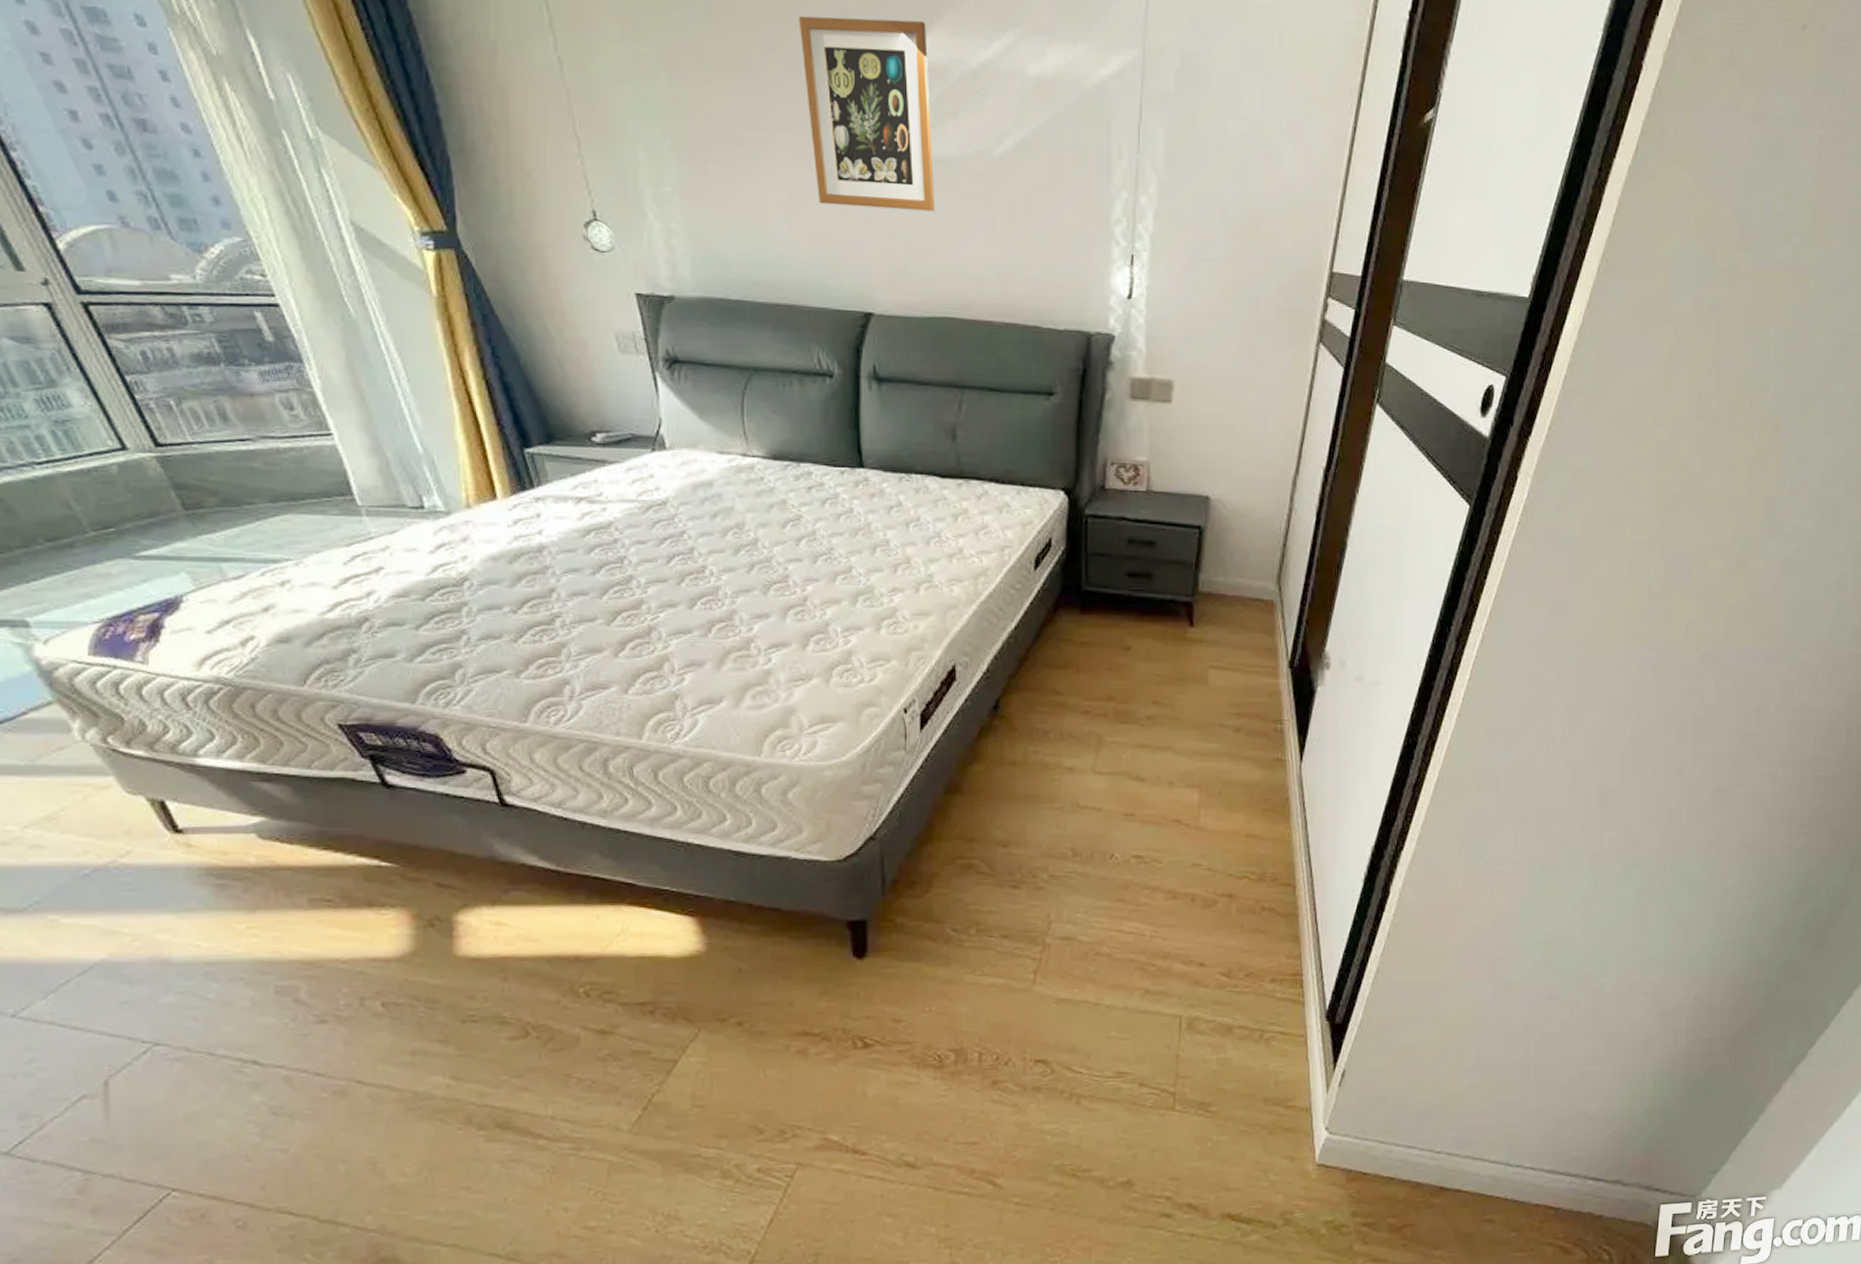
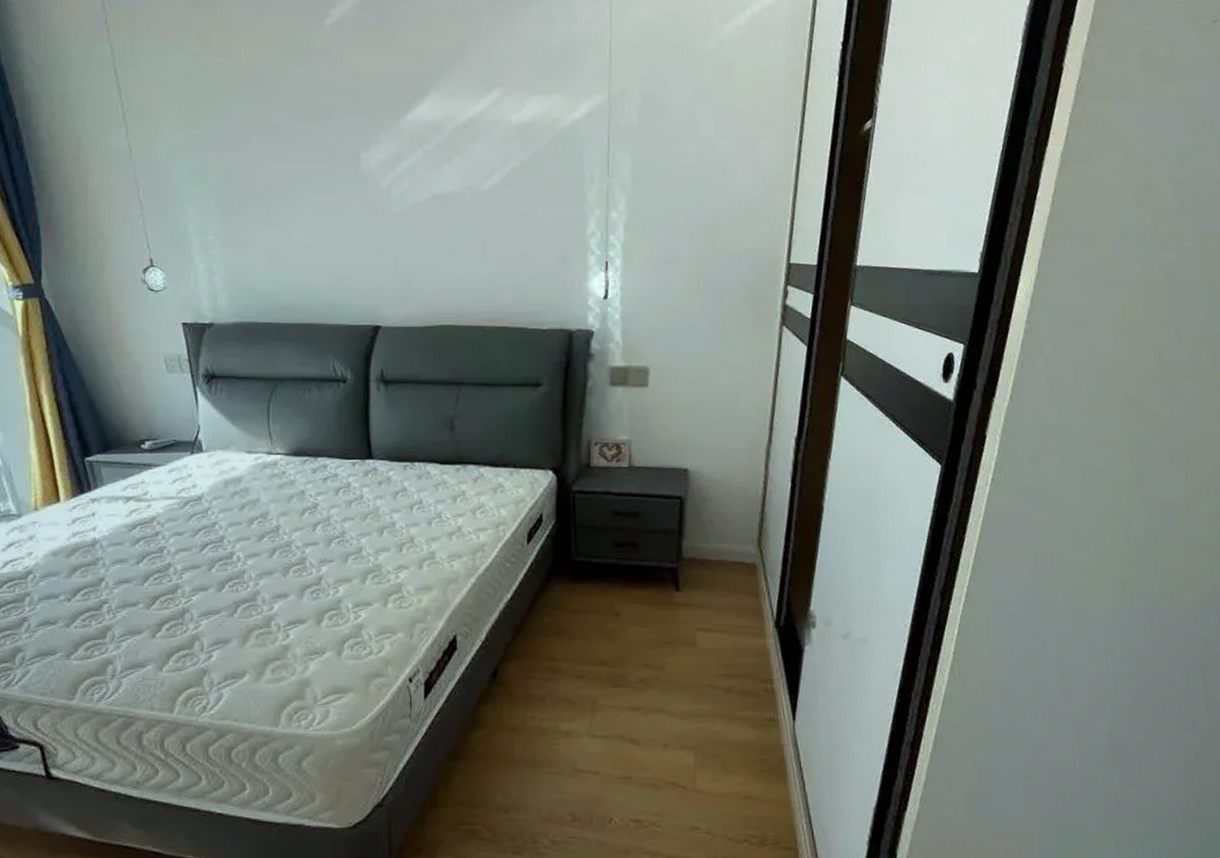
wall art: present [798,15,935,212] -> none [320,89,434,240]

